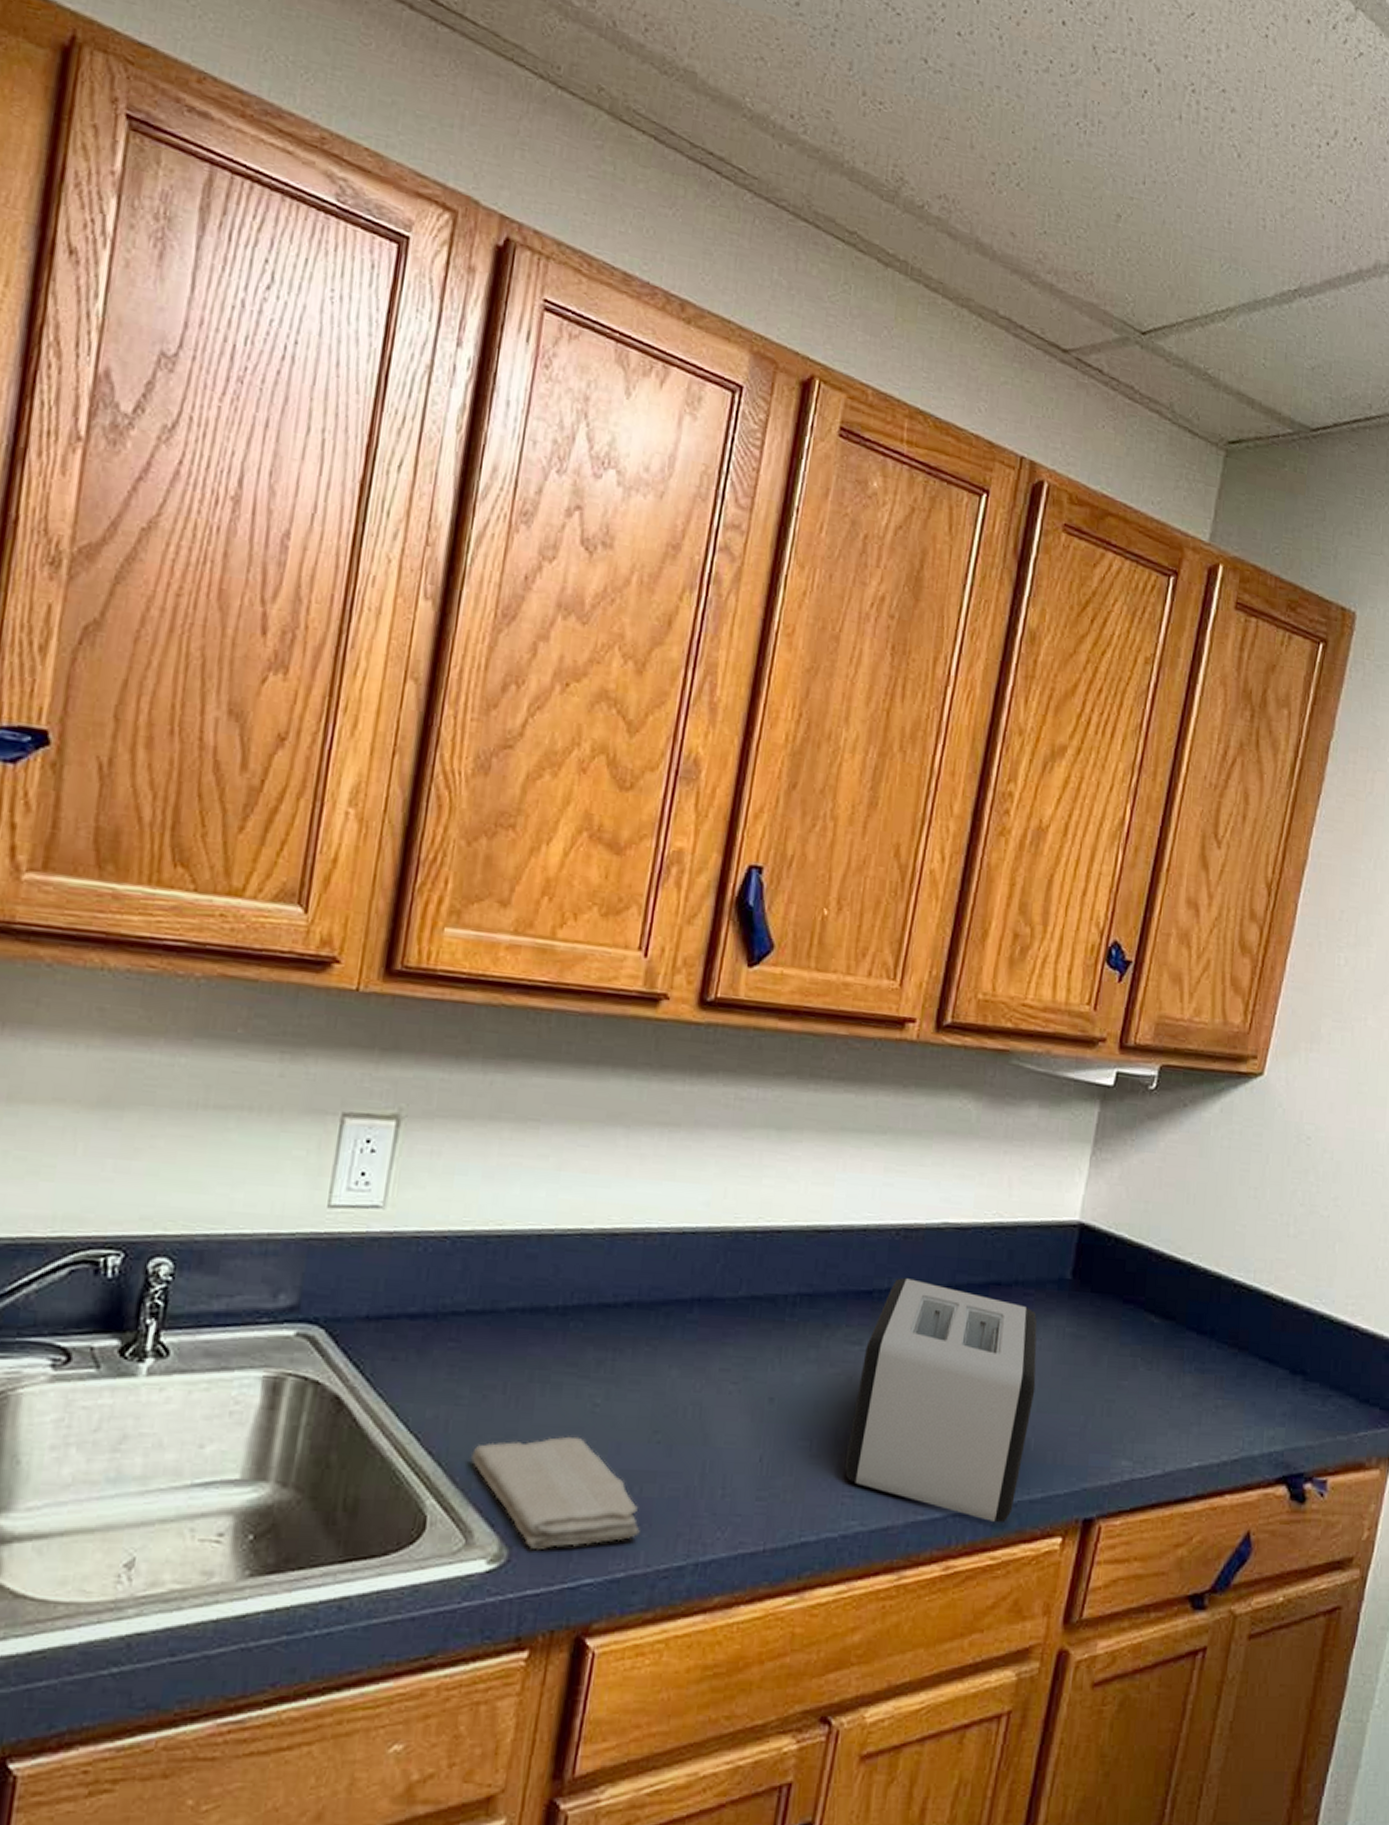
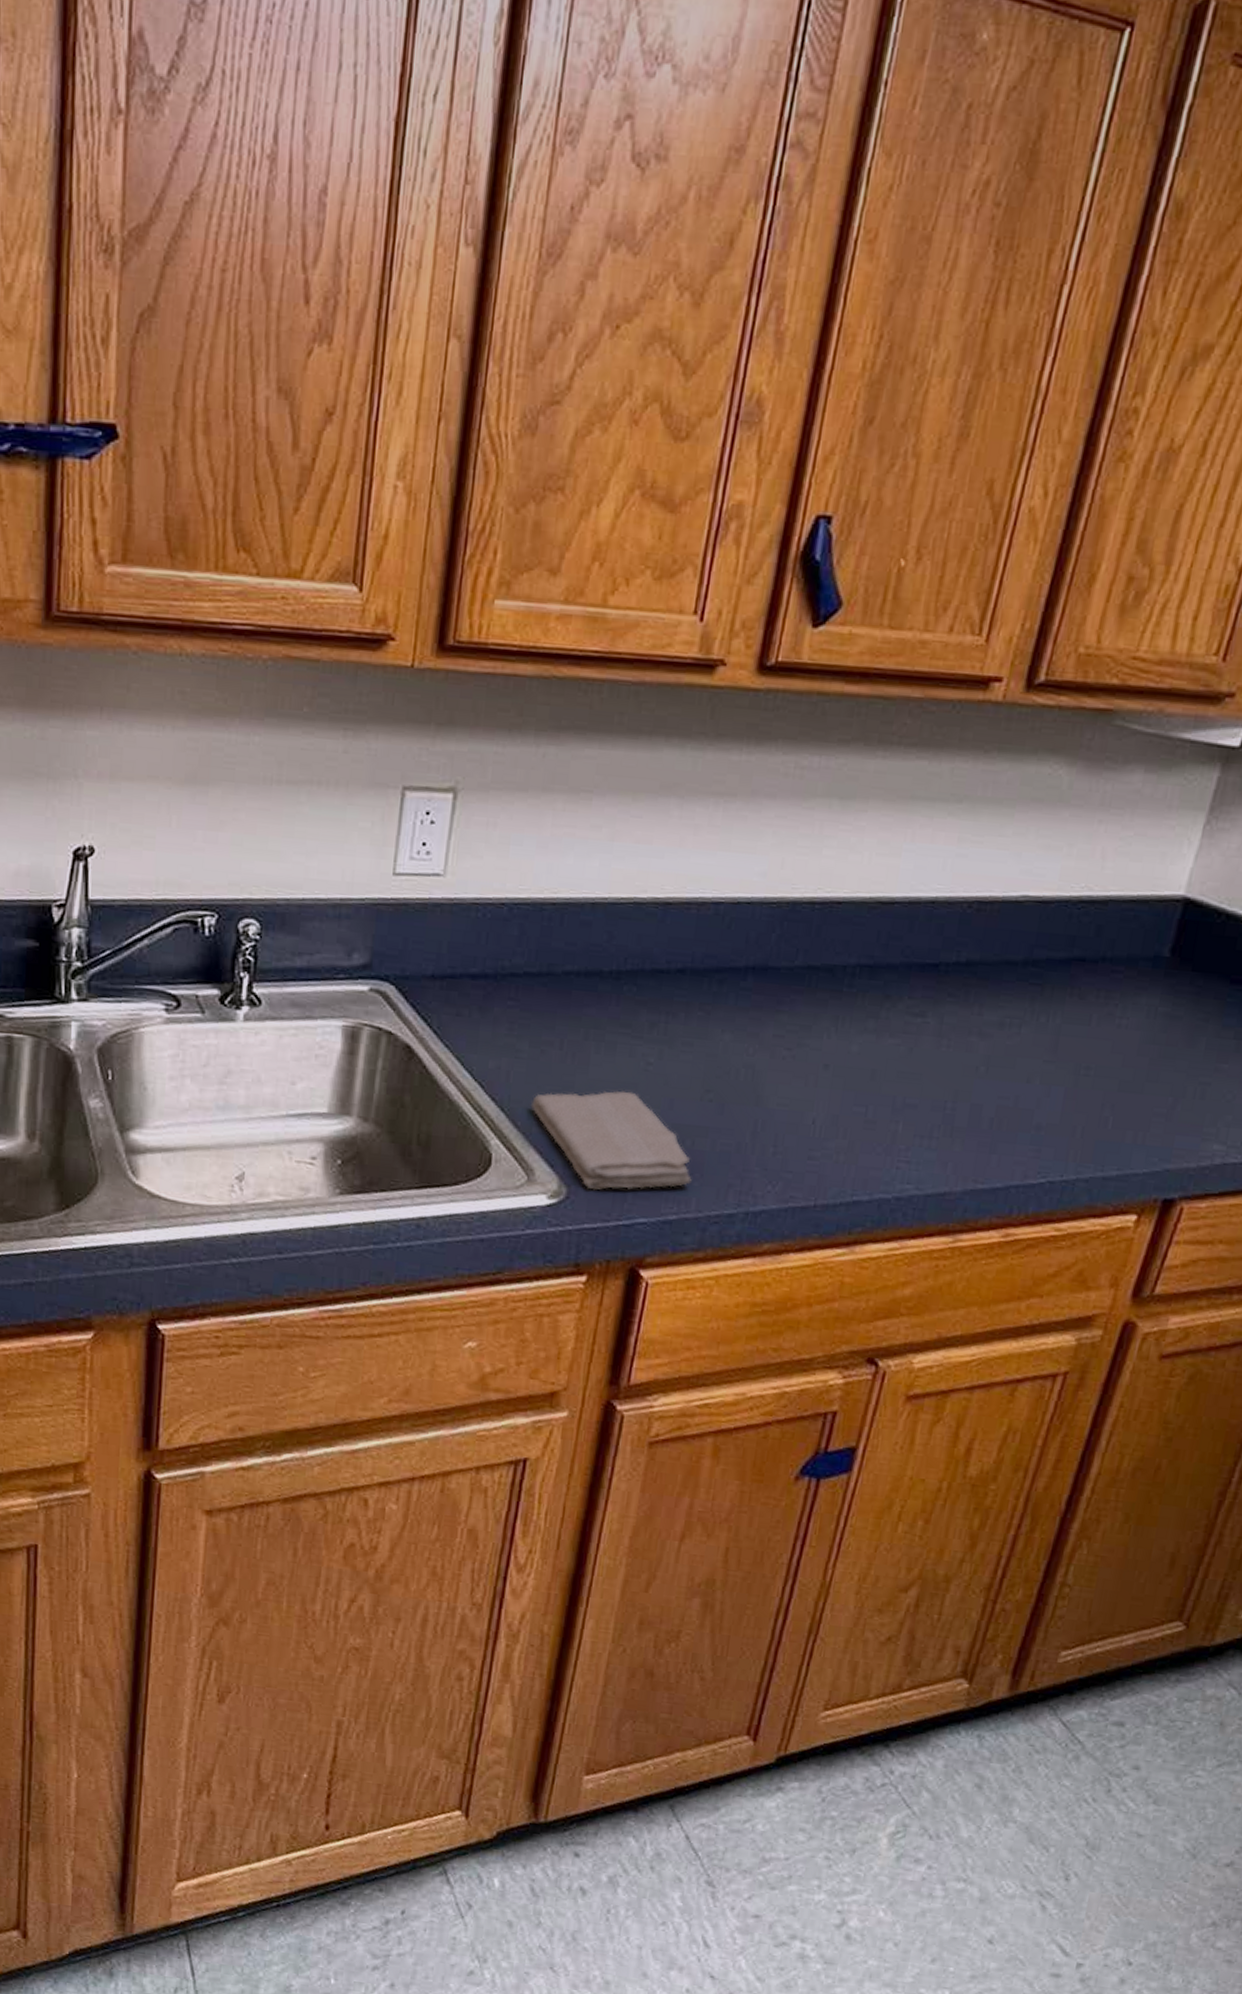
toaster: present [844,1278,1037,1522] -> none [901,951,1125,1196]

